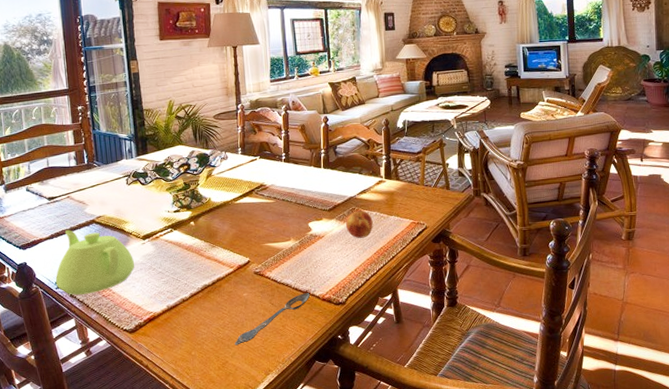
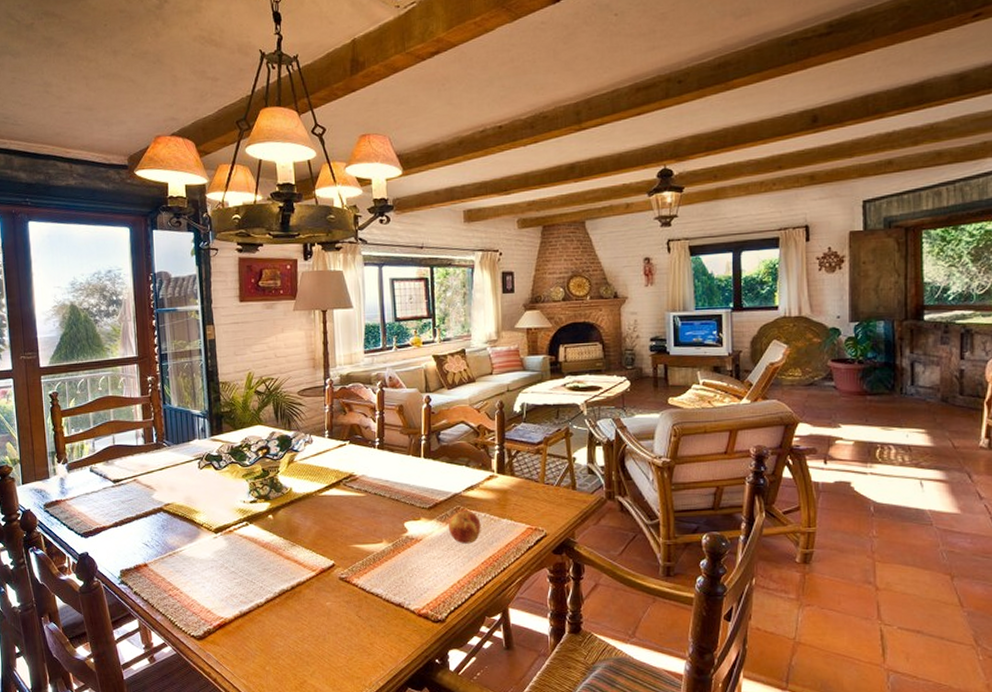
teapot: present [56,230,135,295] -> none [119,517,206,592]
spoon: present [234,292,311,346] -> none [314,605,404,663]

